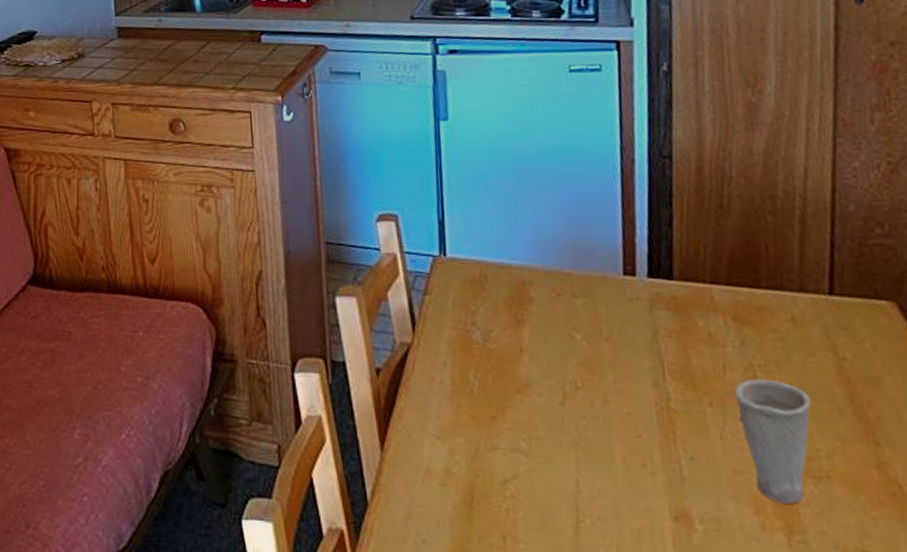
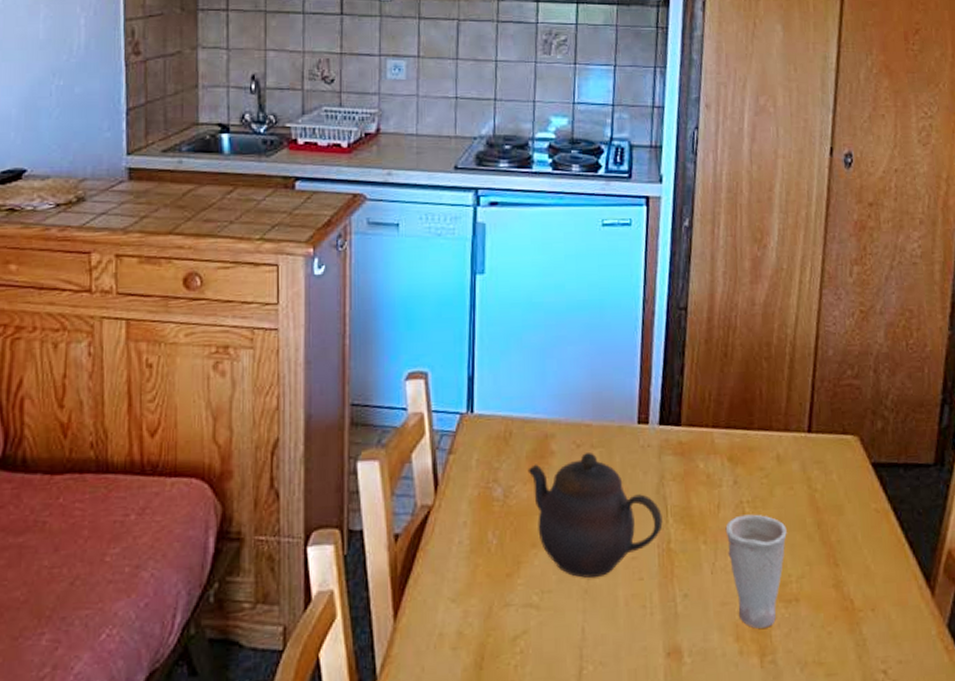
teapot: none [506,302,660,429] -> present [527,453,663,578]

